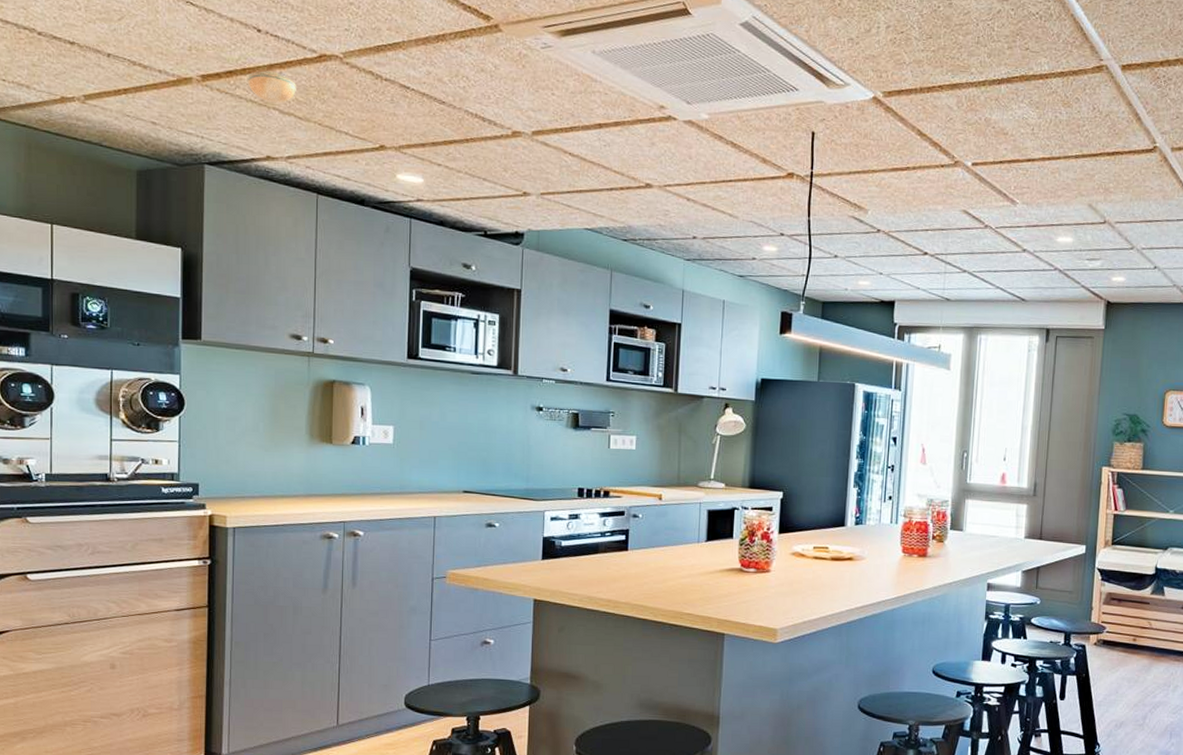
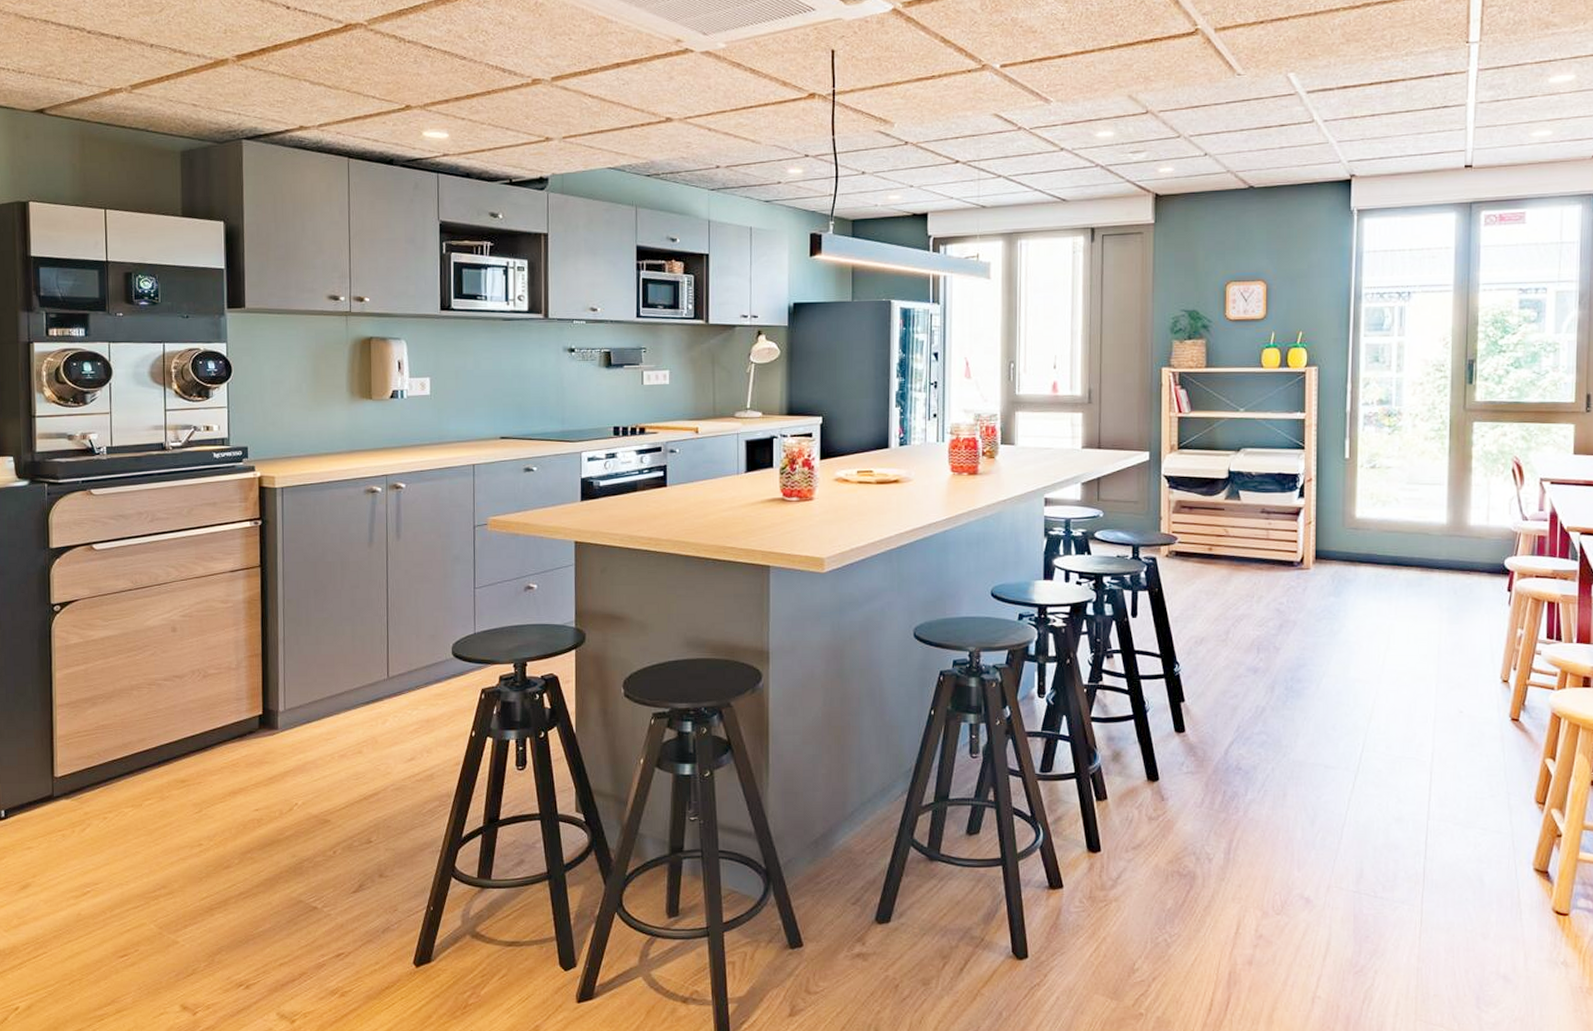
smoke detector: present [248,71,296,103] -> none [279,45,325,75]

